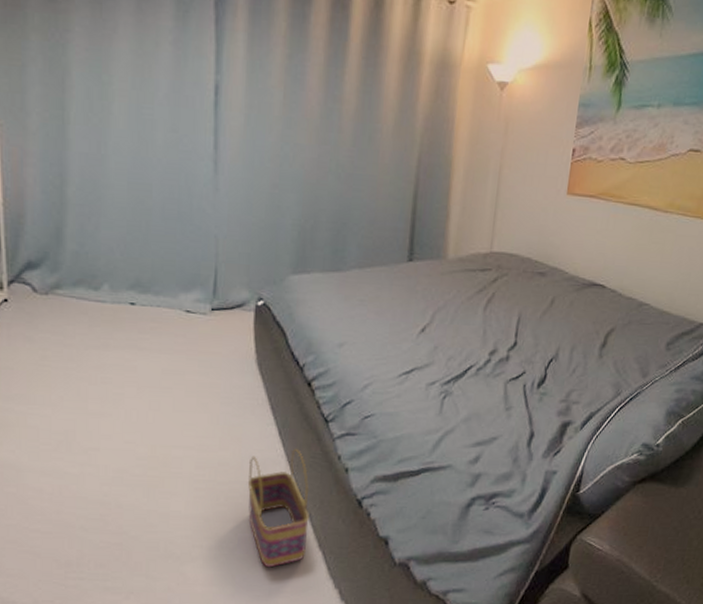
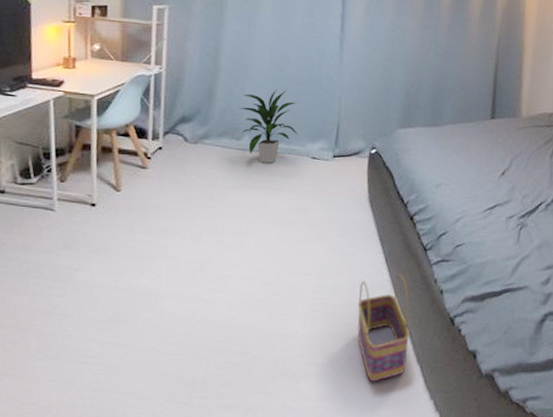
indoor plant: none [93,226,168,318] -> present [238,89,298,163]

